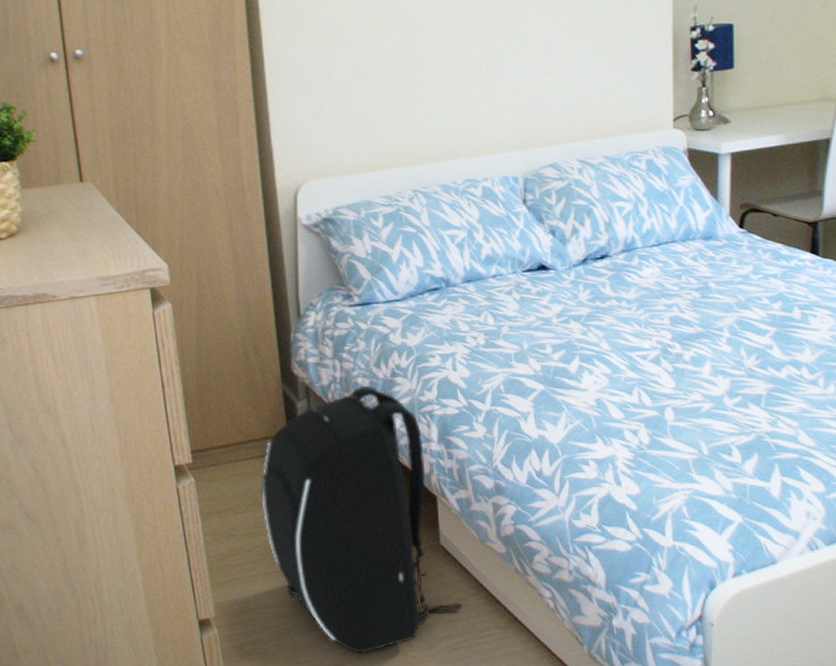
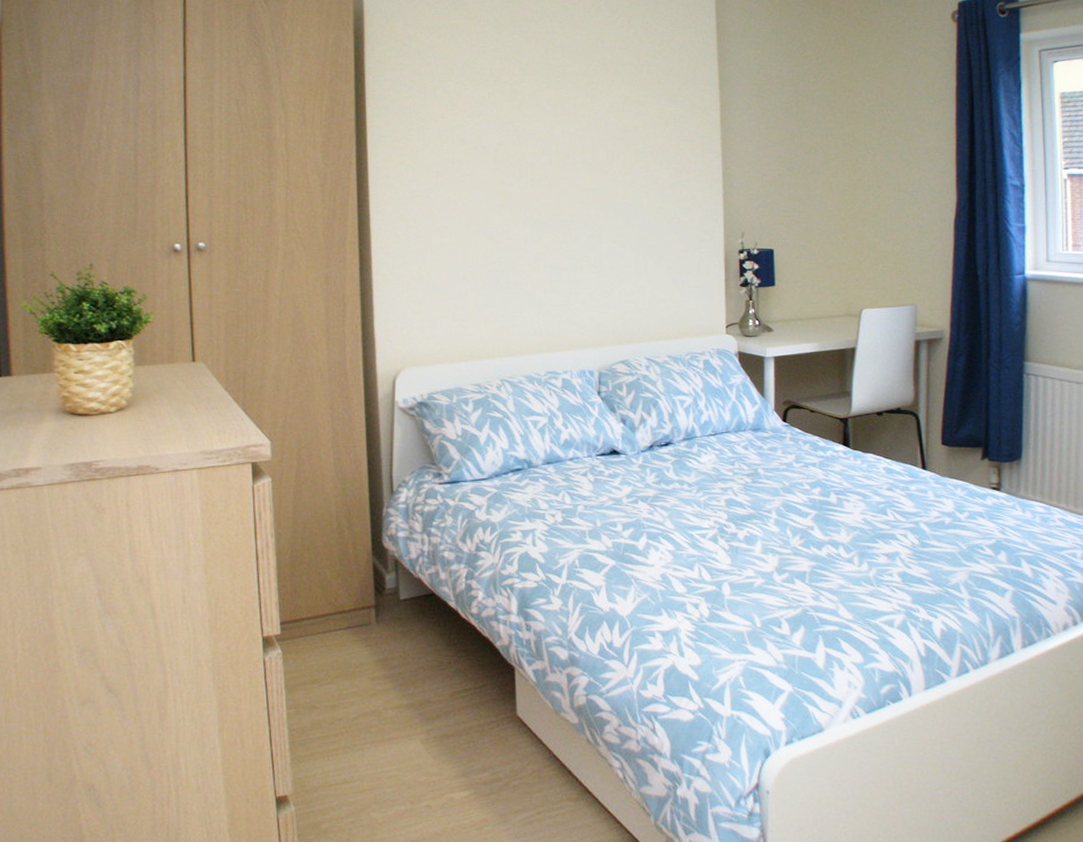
backpack: present [261,385,462,654] -> none [346,559,537,829]

